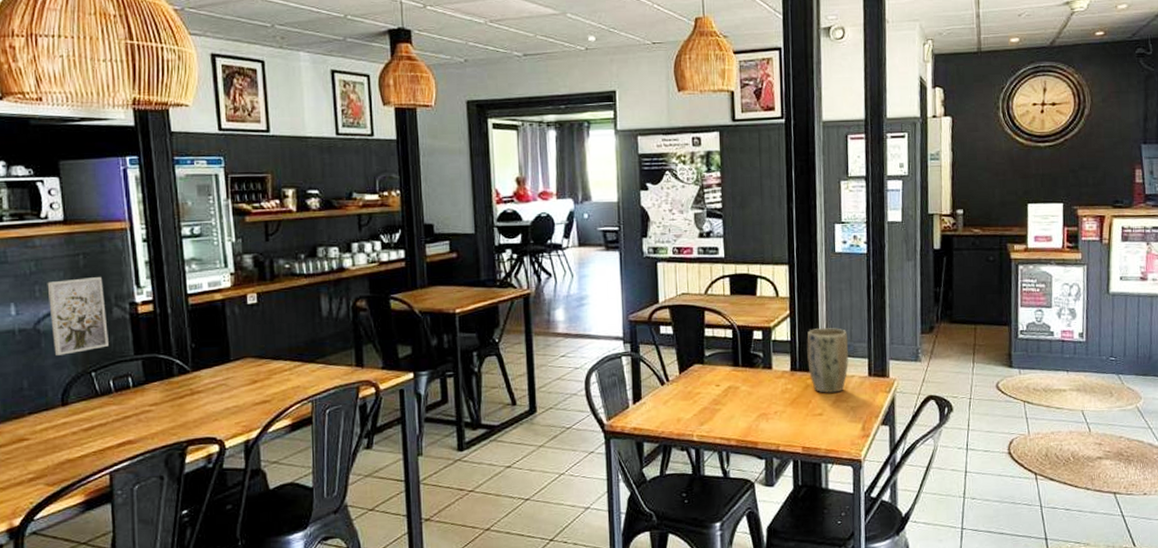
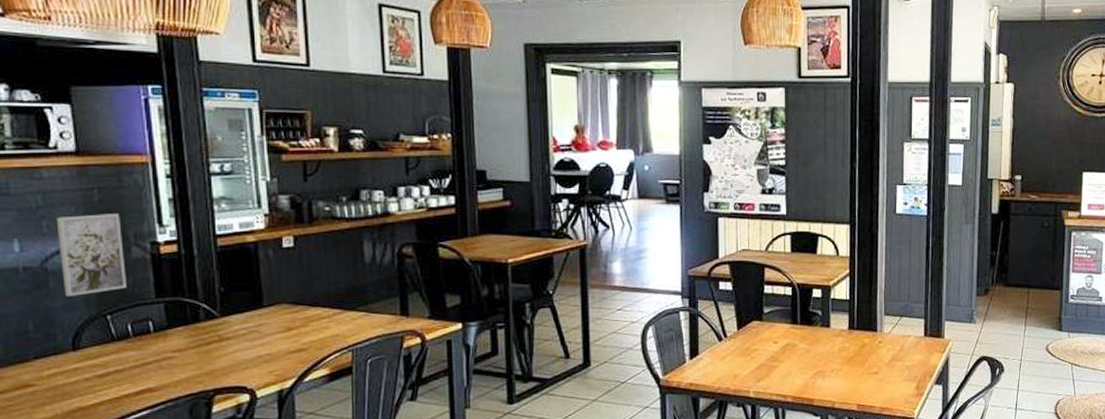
plant pot: present [807,327,849,394] -> none [865,287,905,353]

